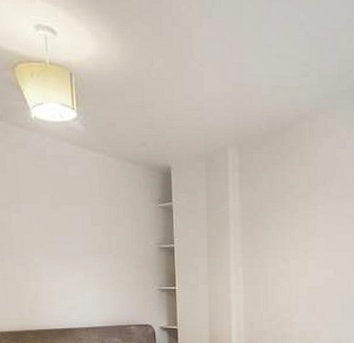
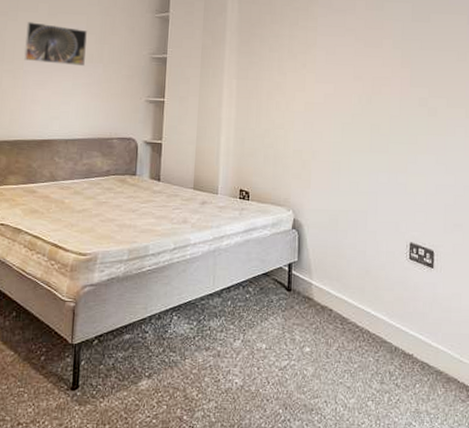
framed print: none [31,214,95,258] -> present [24,22,87,67]

